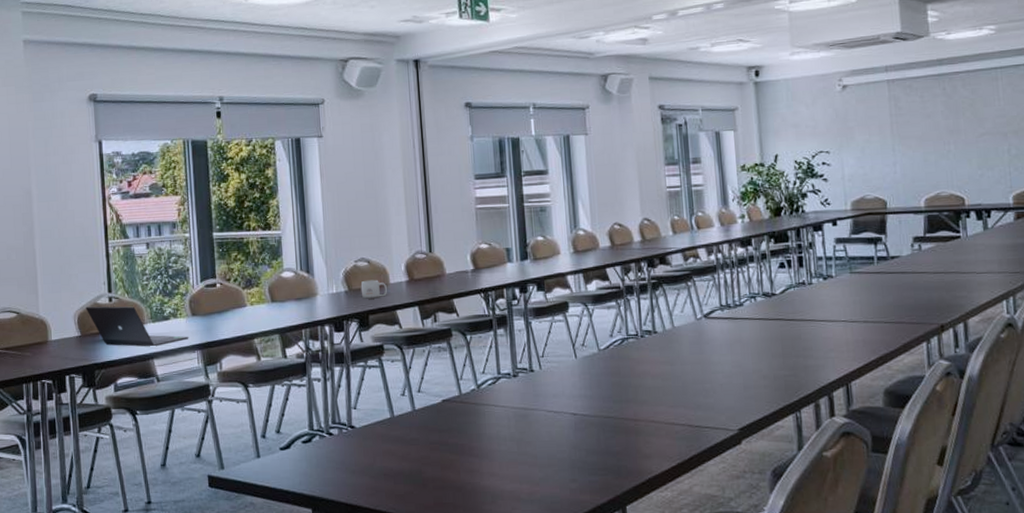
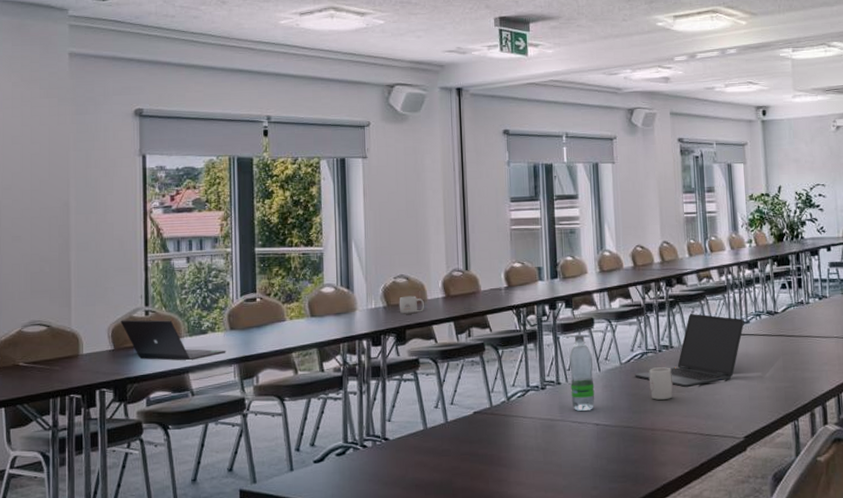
bottle: none [542,320,572,400] -> present [569,335,595,411]
laptop: none [614,296,737,376] -> present [635,314,744,388]
mug: none [630,353,658,389] -> present [648,367,673,400]

